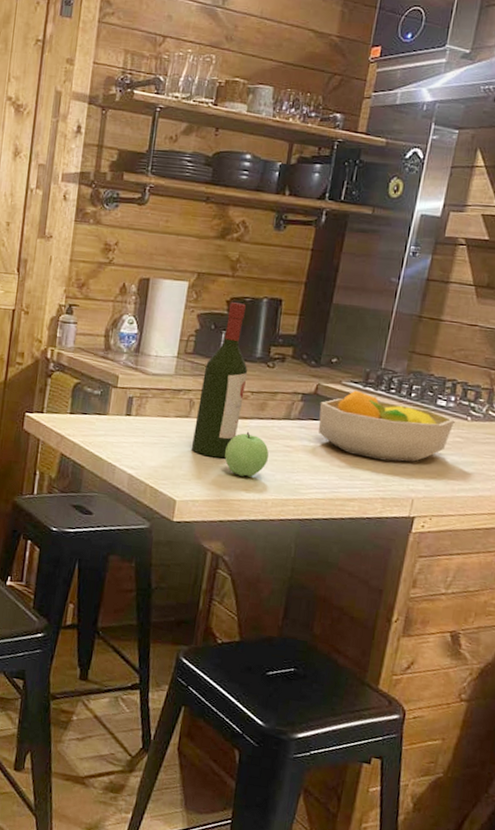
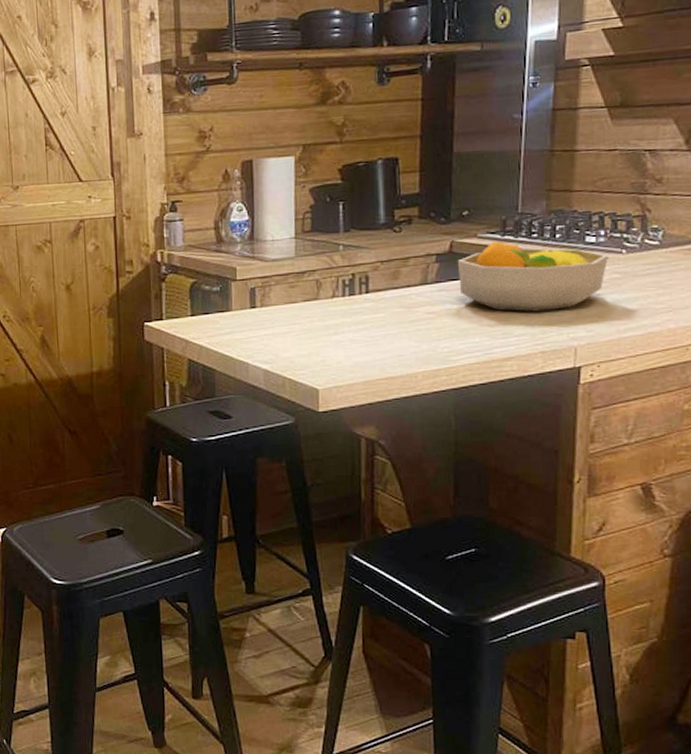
wine bottle: present [191,302,248,459] -> none [325,169,374,338]
apple: present [225,432,269,477] -> none [363,305,410,353]

